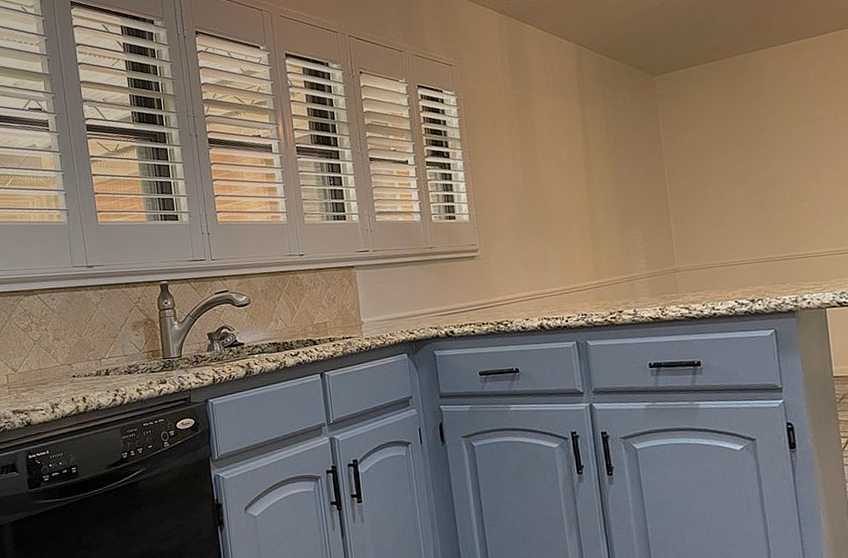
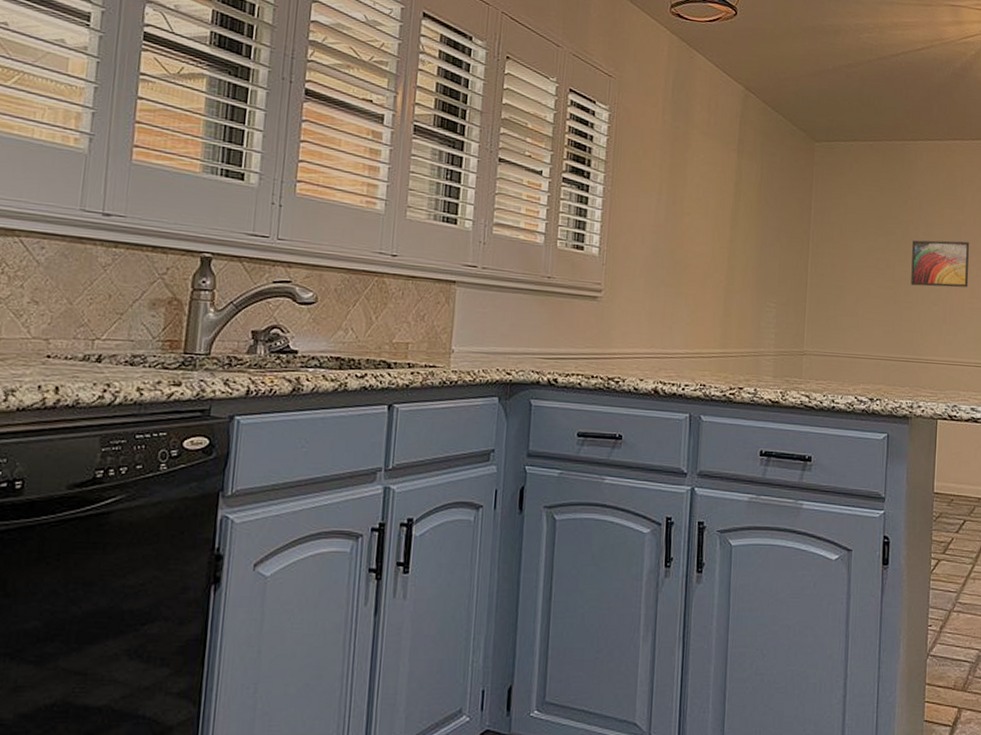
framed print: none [771,134,839,188] -> present [911,240,969,288]

